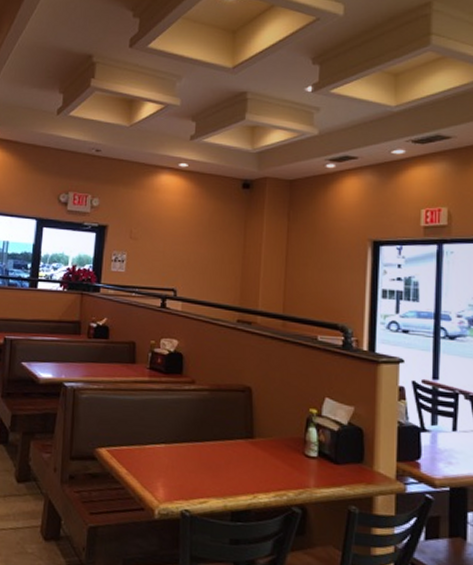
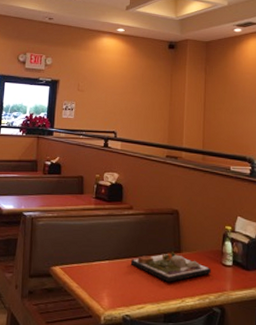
dinner plate: none [191,437,290,475] -> present [130,252,211,283]

